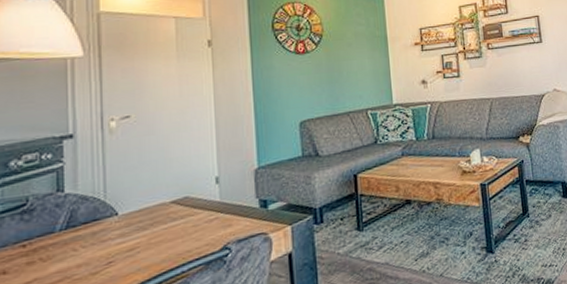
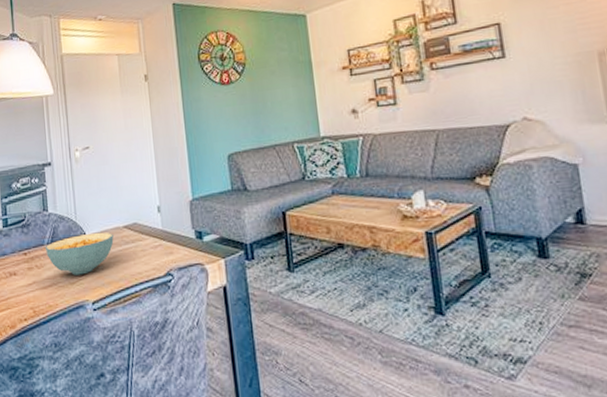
cereal bowl: none [55,210,157,264] -> present [45,232,114,275]

